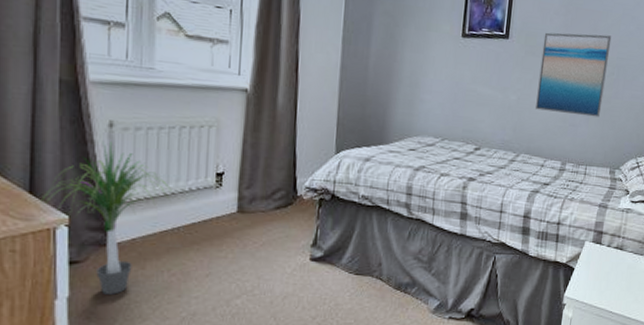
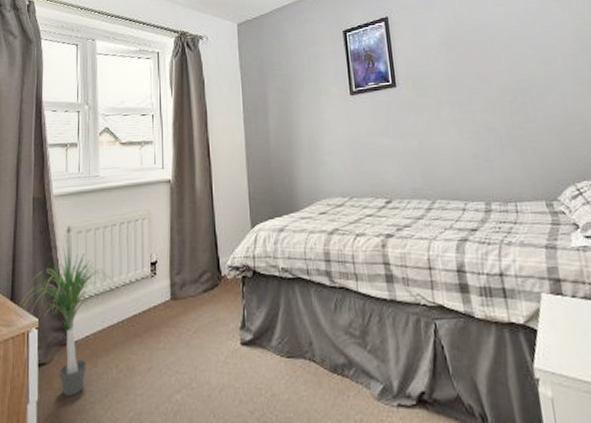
wall art: present [536,32,612,117] -> none [431,61,515,151]

